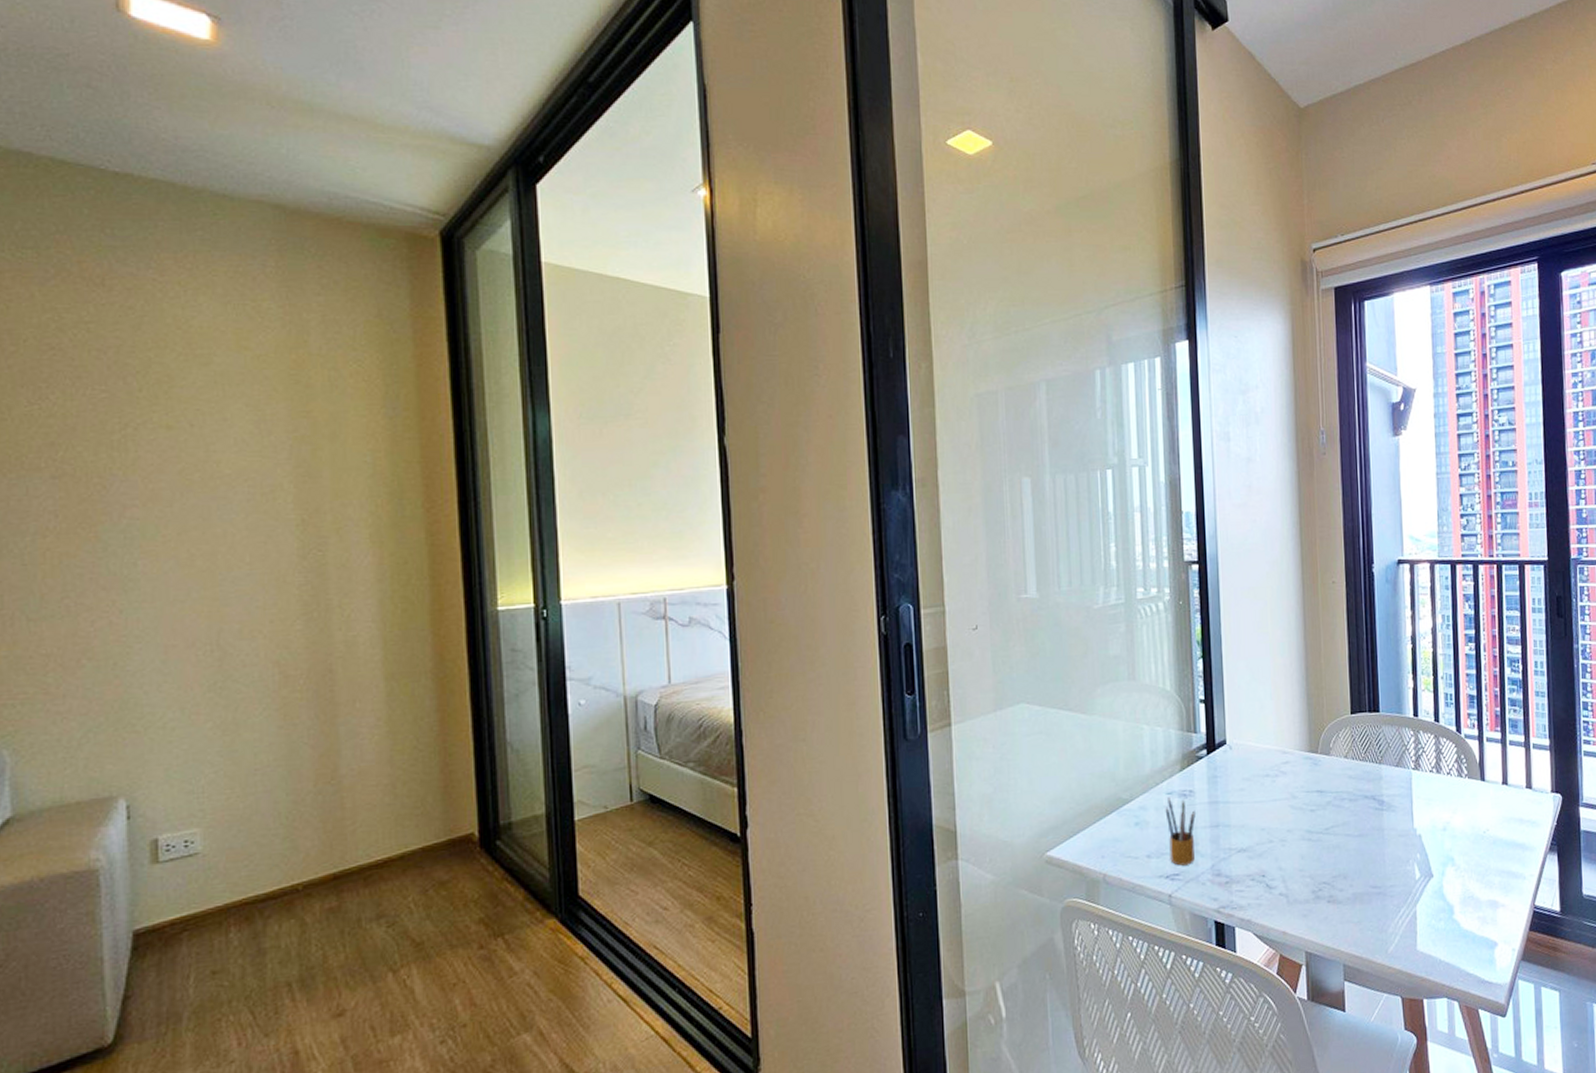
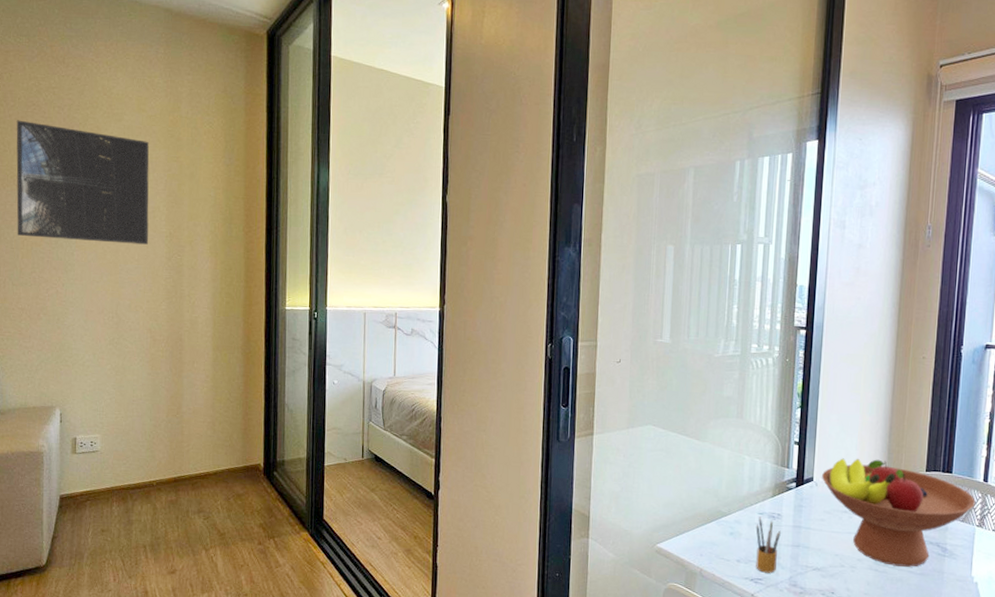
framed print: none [22,372,268,546] -> present [16,120,149,245]
fruit bowl: none [1236,707,1408,831] -> present [822,458,976,567]

